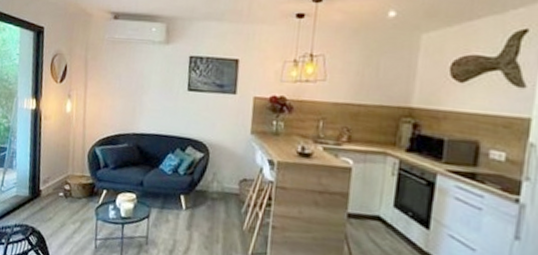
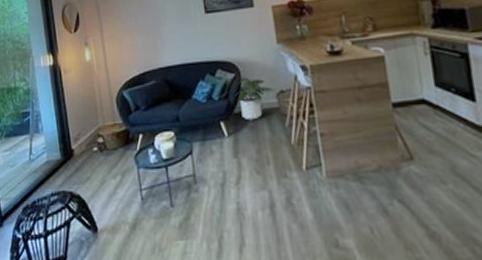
potted plant: none [200,158,238,201] -> present [235,77,274,121]

